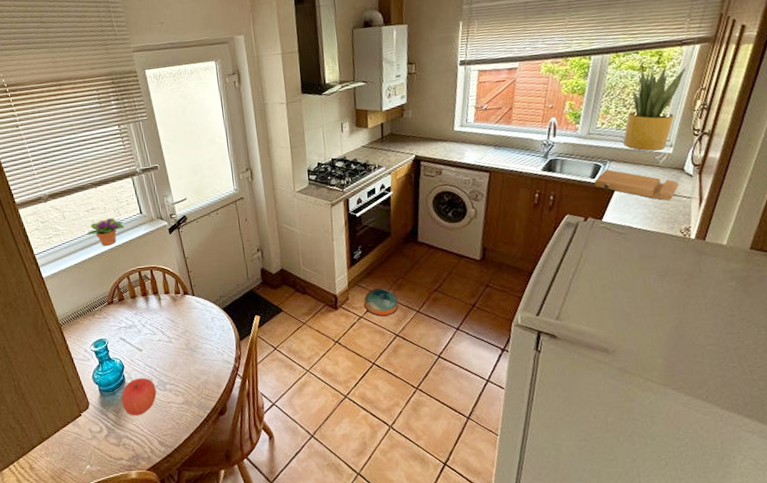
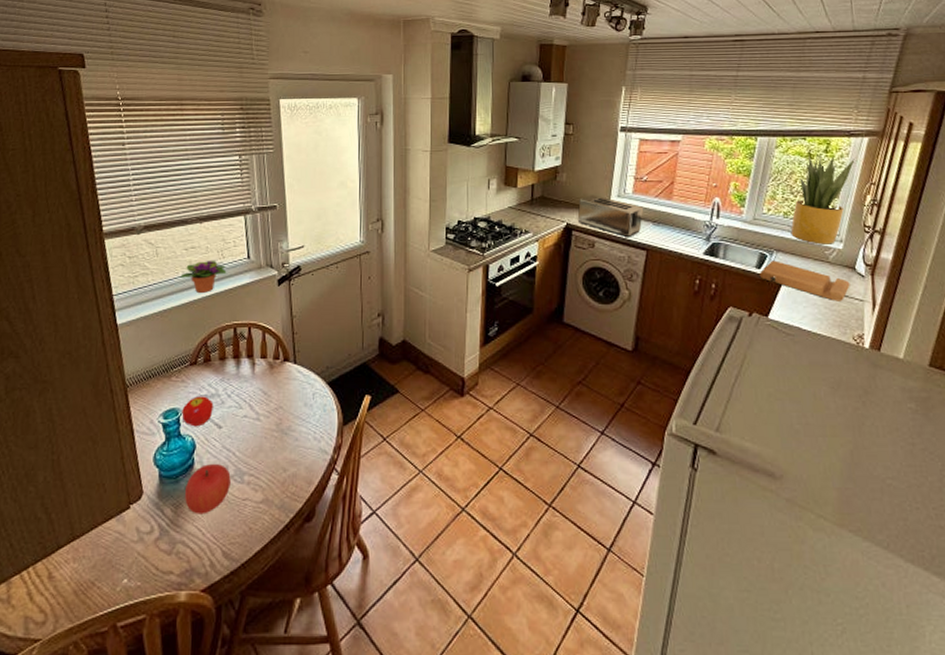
fruit: none [108,327,133,352] -> present [181,396,214,427]
pet bowl: present [364,288,399,317] -> none [496,374,536,410]
toaster: none [424,127,485,163] -> present [577,195,644,238]

